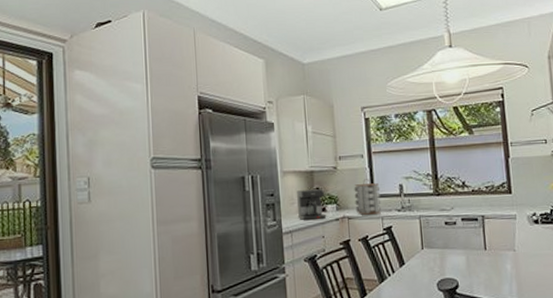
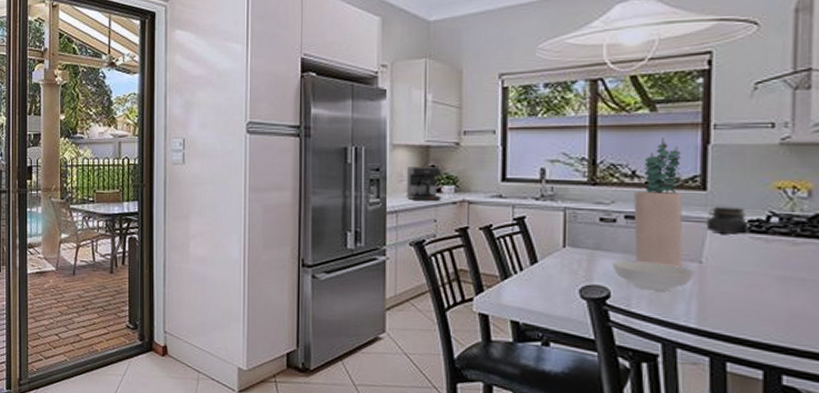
spice rack: present [354,179,382,216] -> none [479,159,514,202]
bowl: none [457,254,512,278] -> present [611,260,695,291]
vase: none [465,154,504,257] -> present [633,137,683,268]
jar: none [514,204,540,227] -> present [706,206,747,235]

